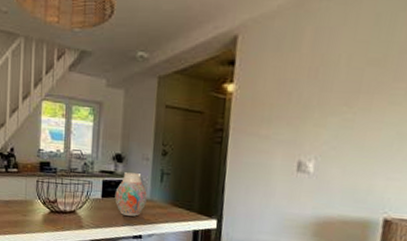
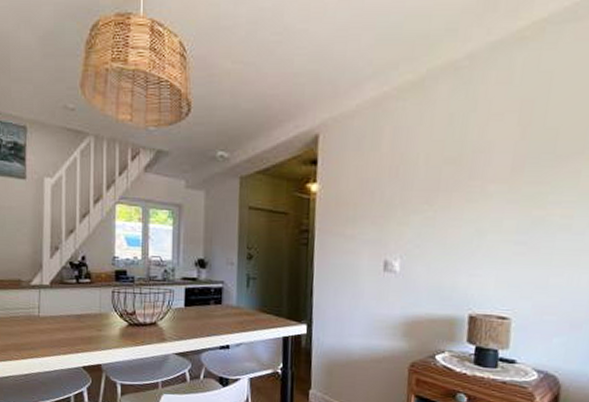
vase: present [115,172,147,217] -> none [199,278,233,325]

